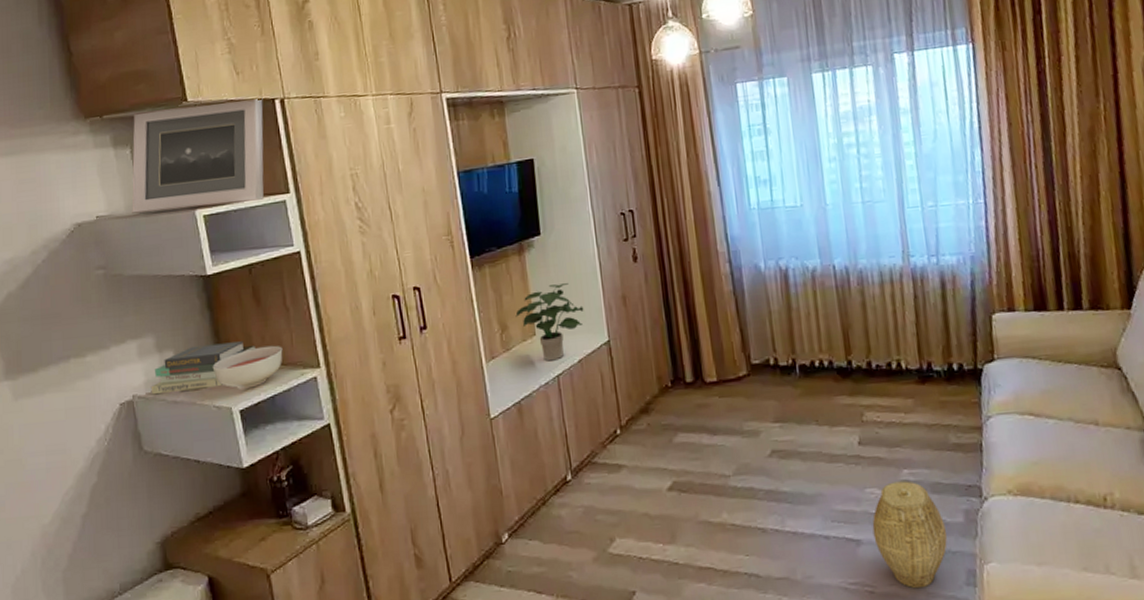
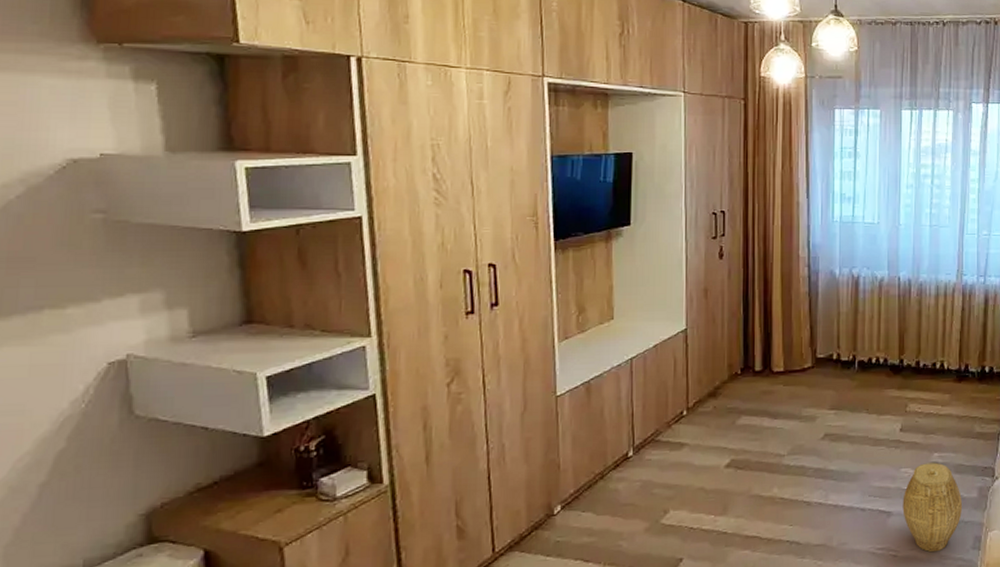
picture frame: present [131,96,264,215] -> none [150,46,336,160]
books: present [150,341,256,395] -> none [152,304,295,355]
bowl: present [212,345,283,389] -> none [237,311,328,354]
potted plant: present [515,283,584,362] -> none [595,273,665,345]

